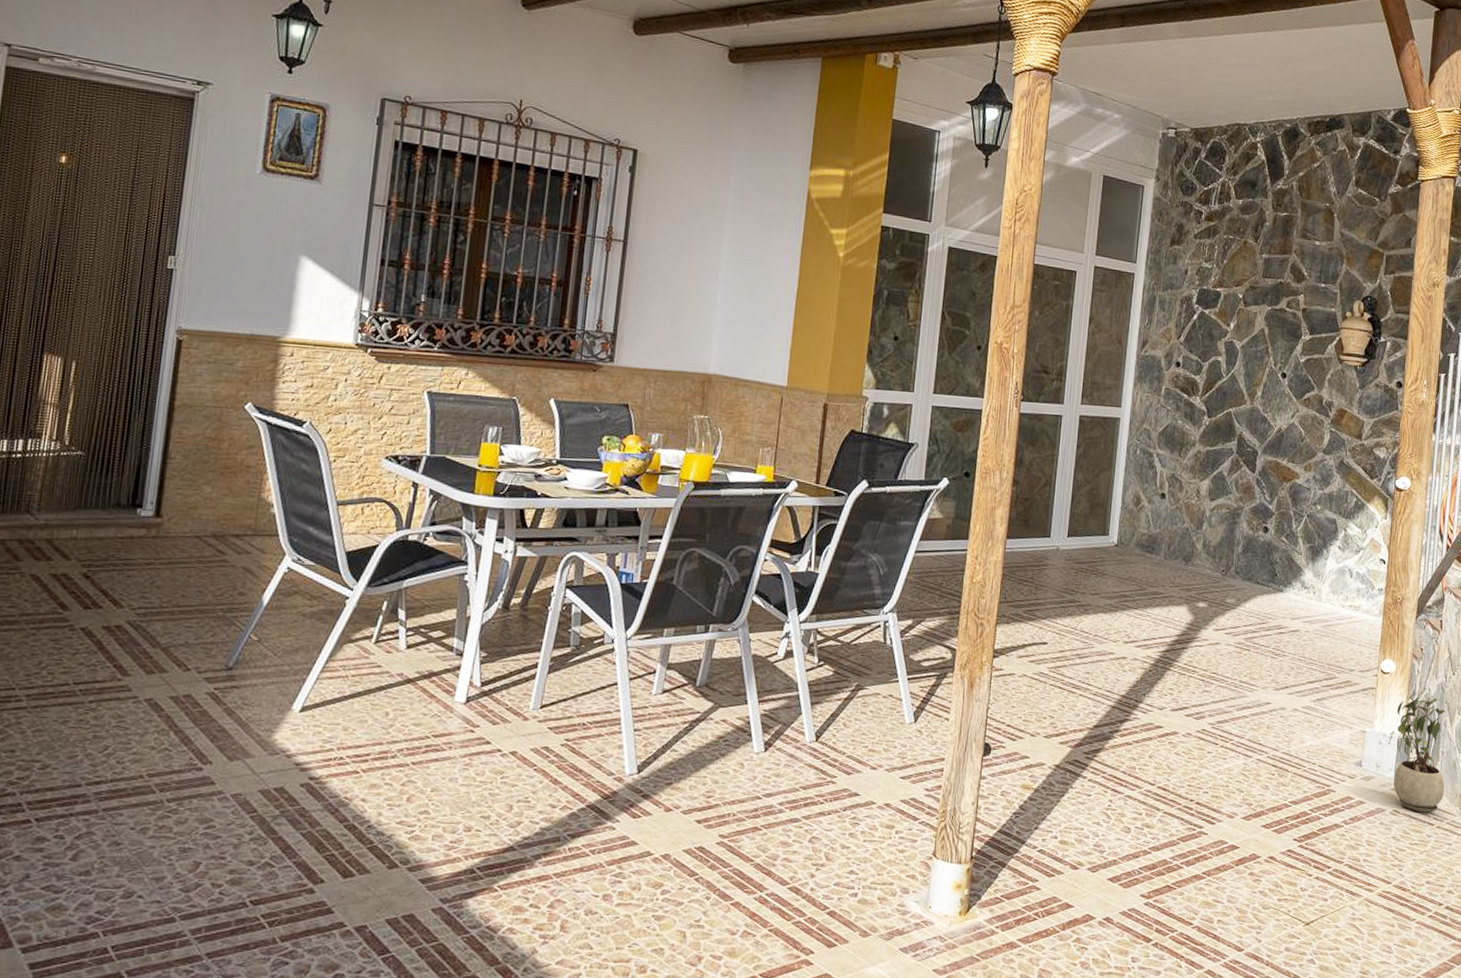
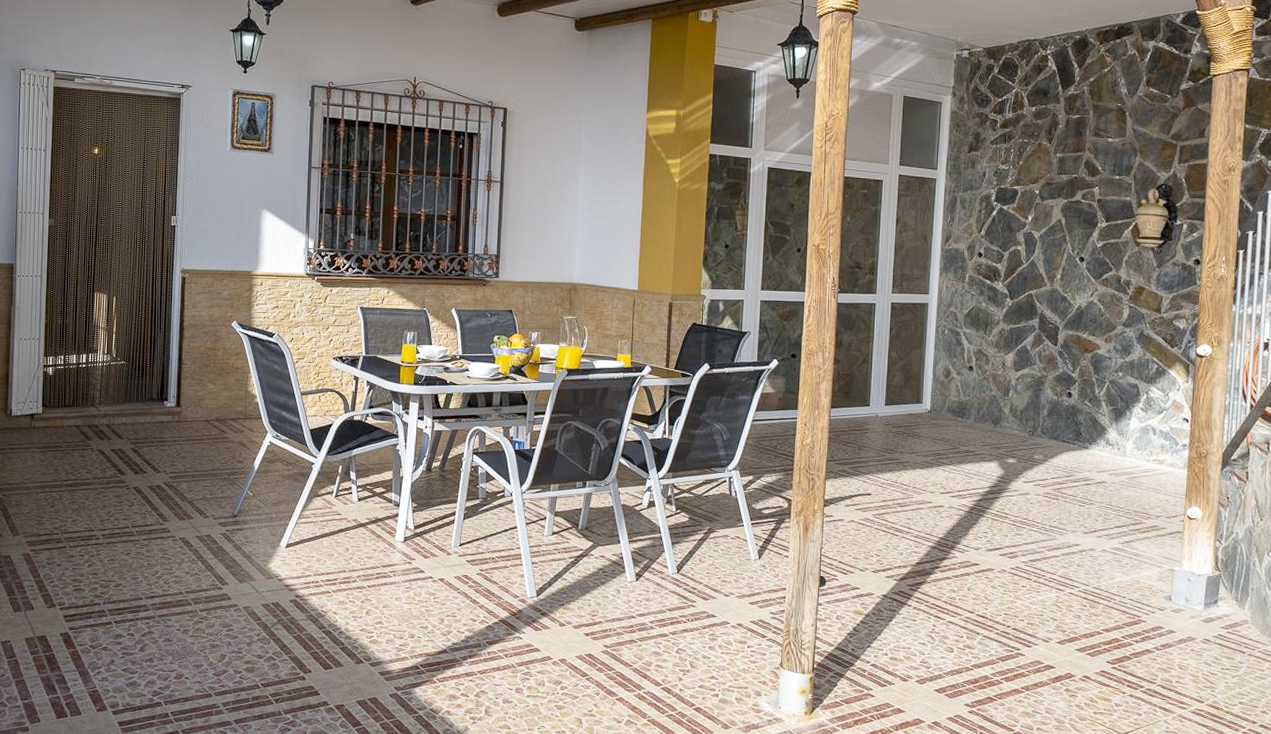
potted plant: present [1388,692,1445,813] -> none [1197,536,1256,642]

